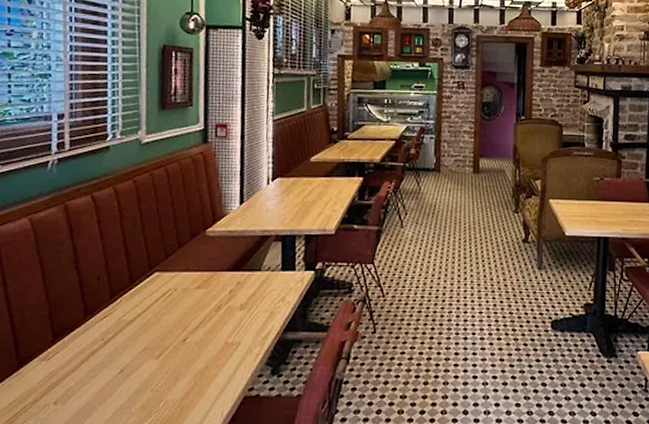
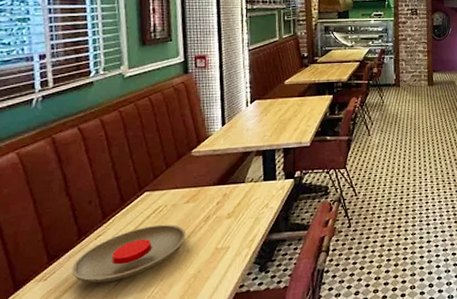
plate: none [75,310,195,368] -> present [72,224,186,283]

